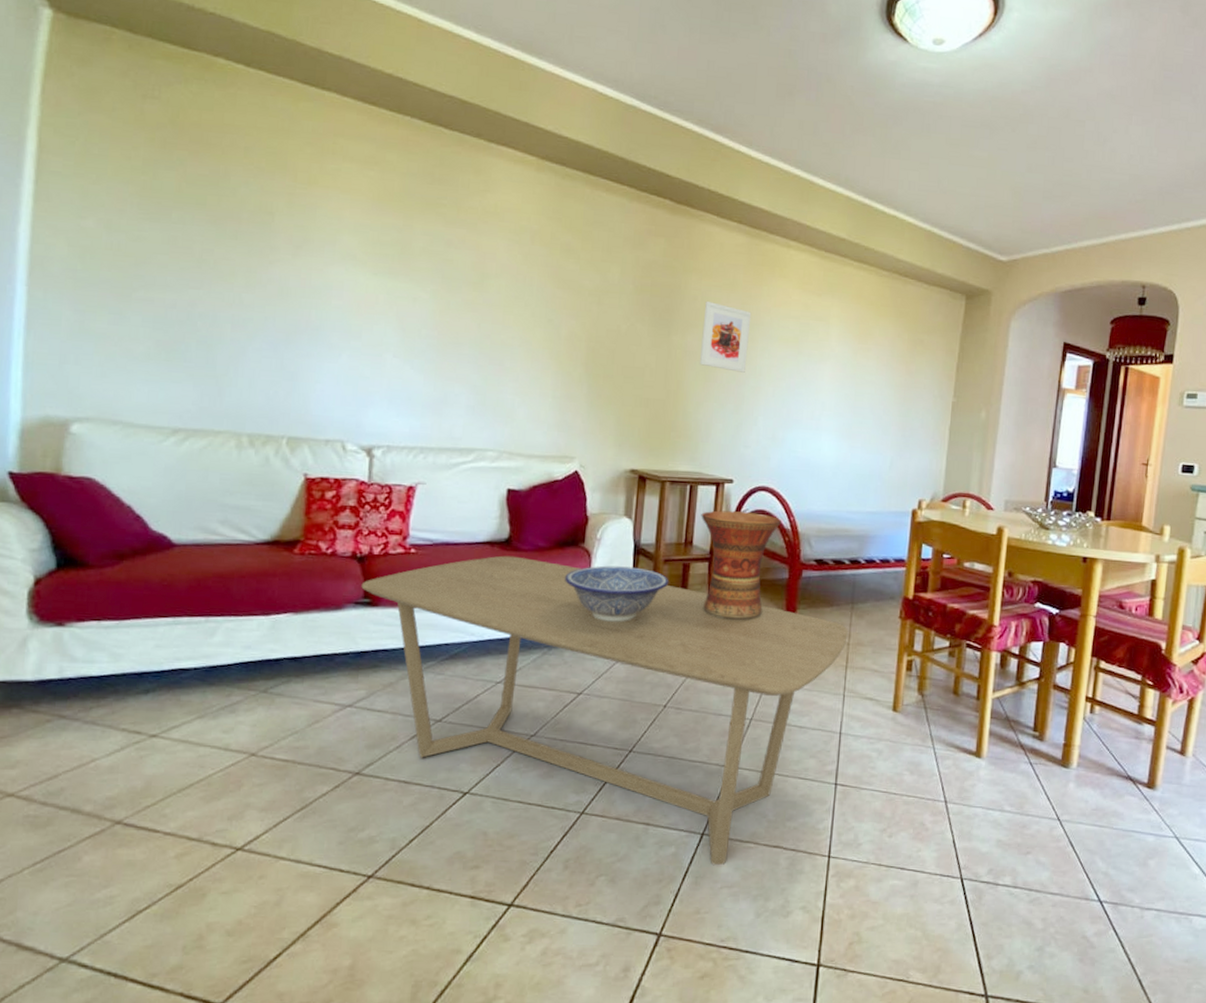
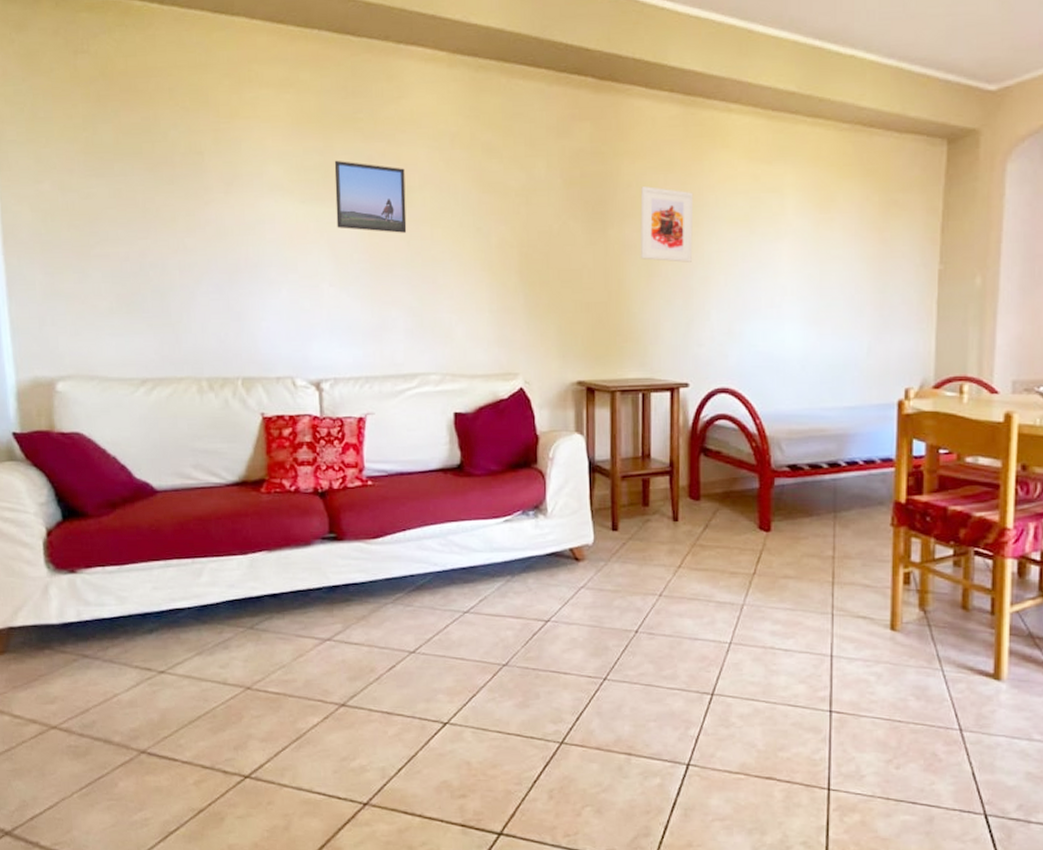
coffee table: present [361,555,848,866] -> none [326,482,832,798]
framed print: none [408,239,483,315] -> present [334,160,407,233]
decorative bowl: present [565,565,669,622] -> none [521,486,629,545]
vase: present [701,510,781,620] -> none [657,418,746,536]

